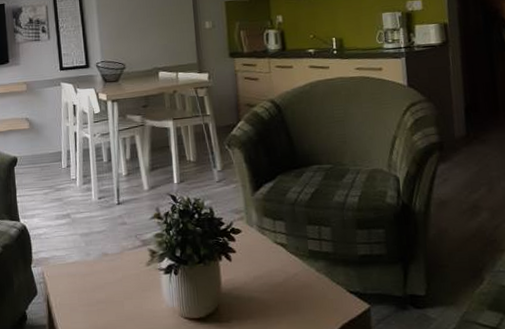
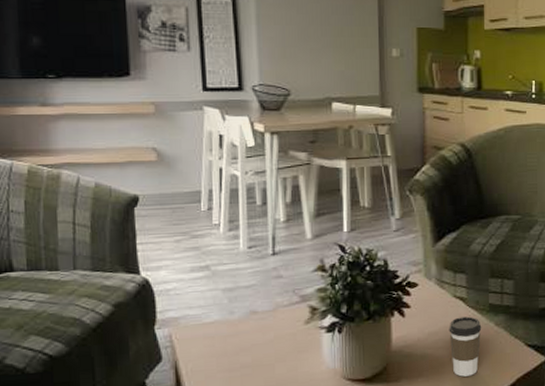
coffee cup: none [272,262,304,321] -> present [449,316,482,377]

